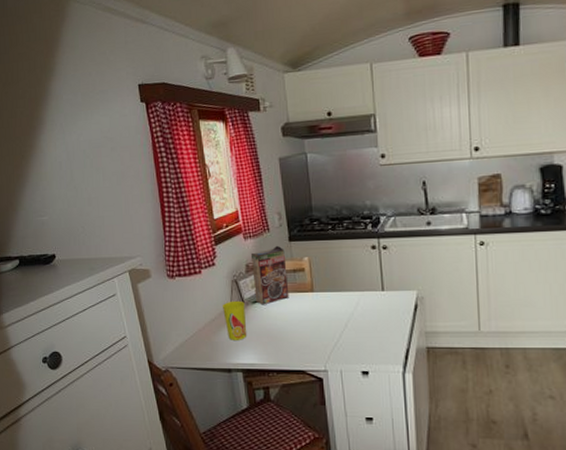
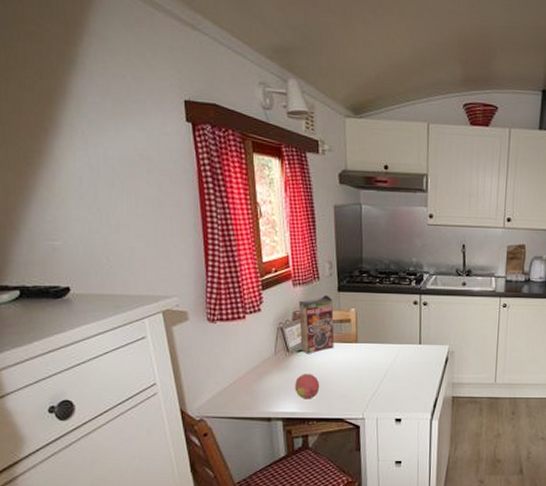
cup: present [222,300,247,340] -> none [265,348,290,389]
fruit: none [252,325,278,351] -> present [295,374,320,399]

